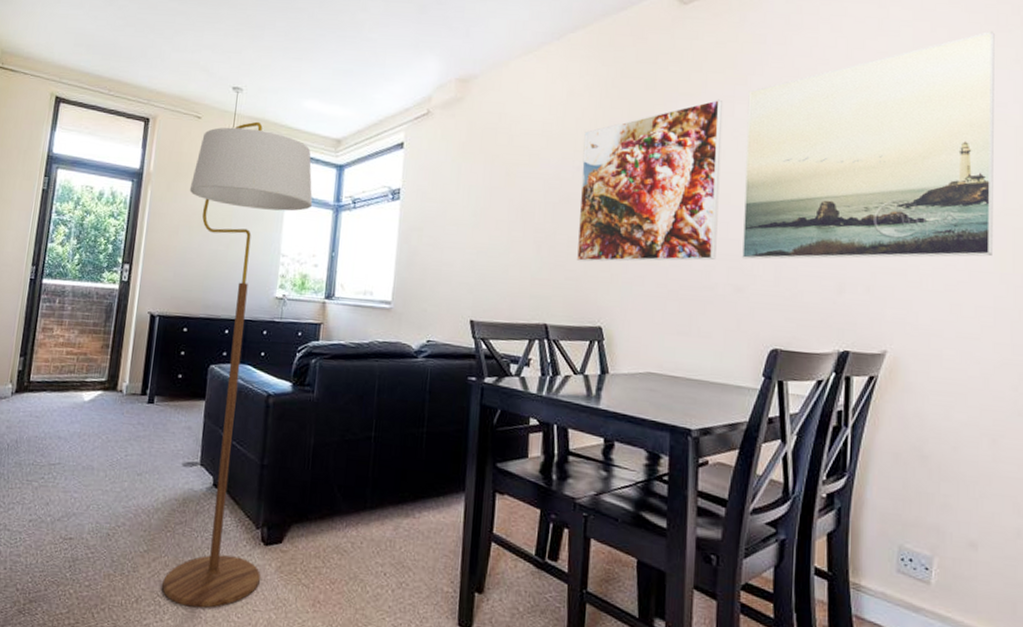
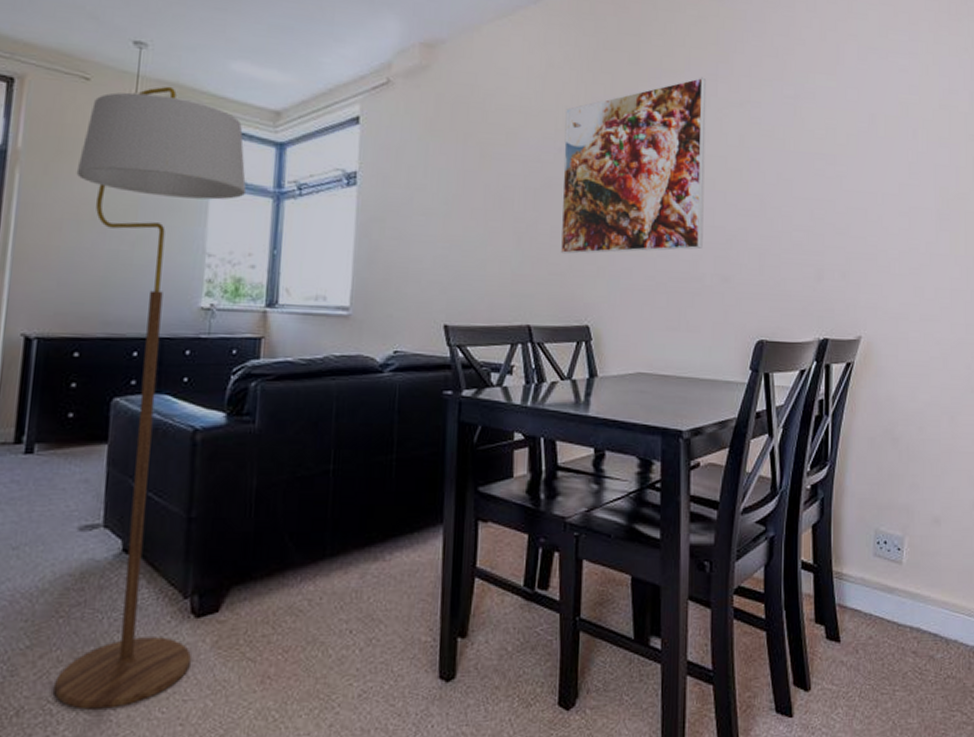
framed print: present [741,32,995,260] -> none [727,19,948,248]

